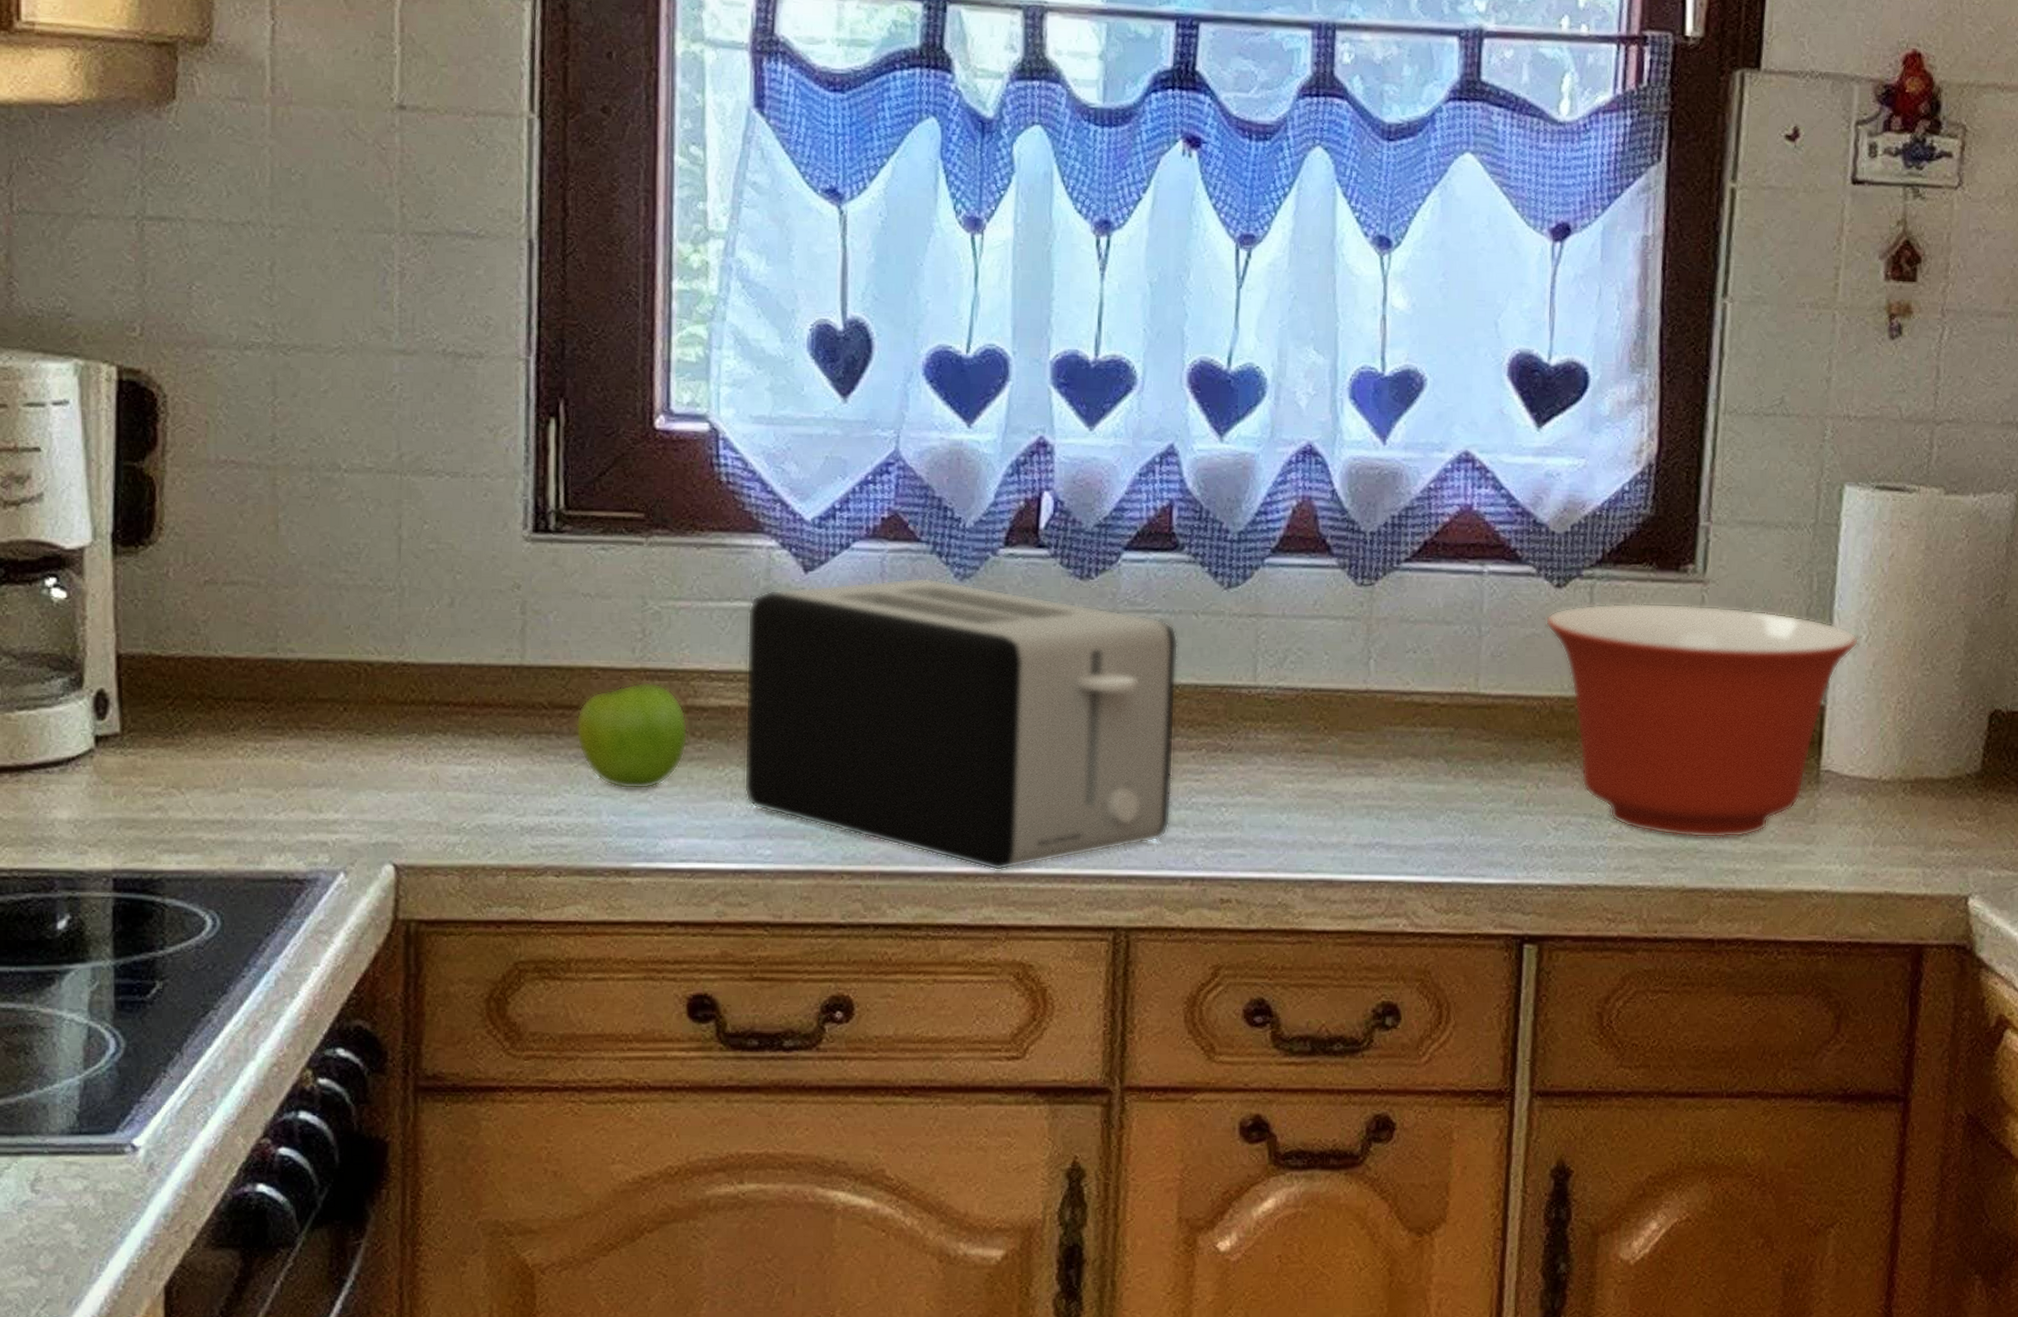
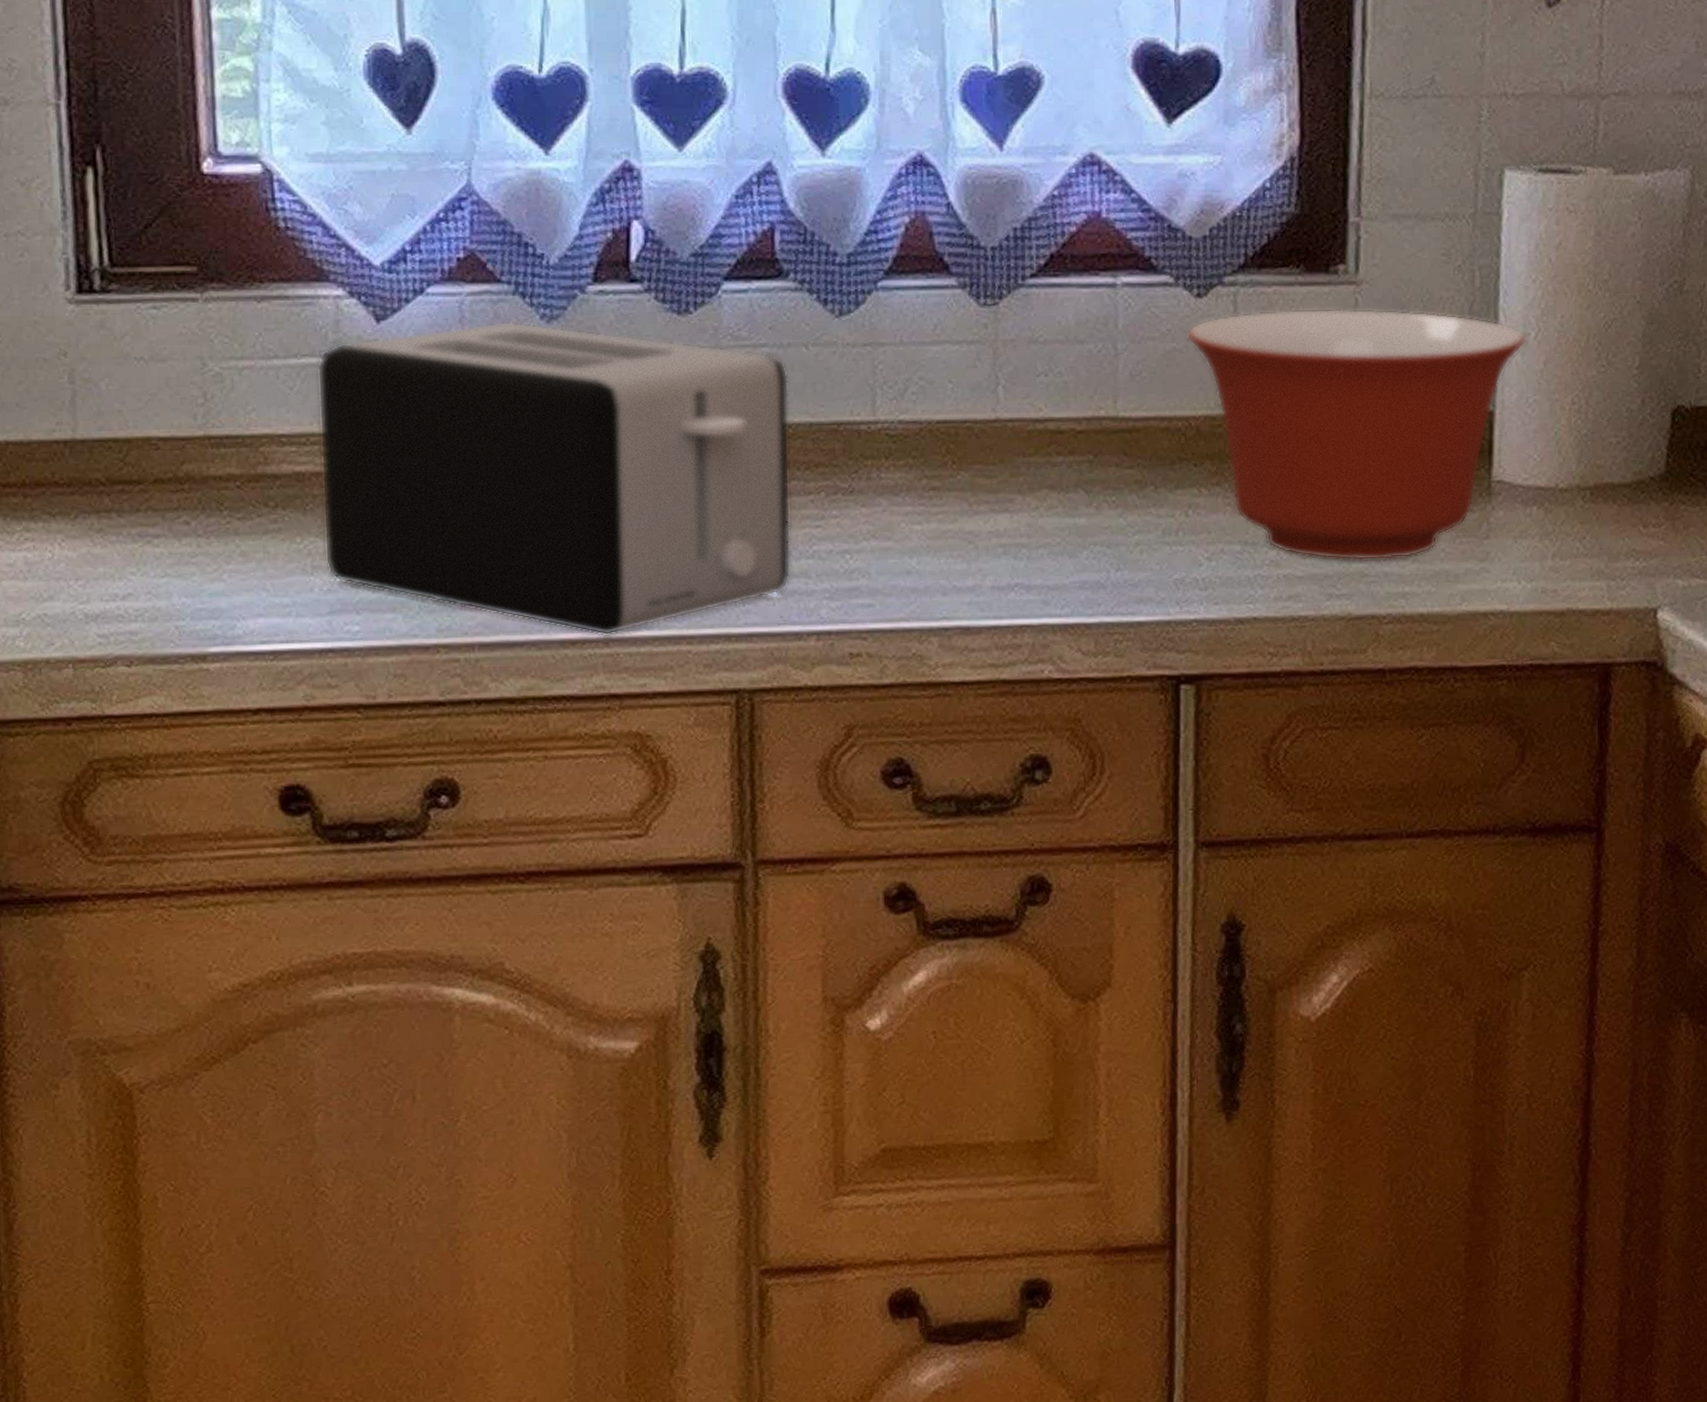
fruit: present [576,682,688,790] -> none [137,450,261,568]

